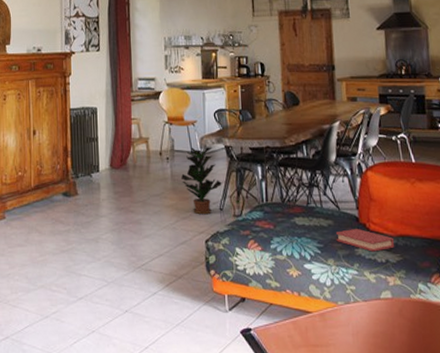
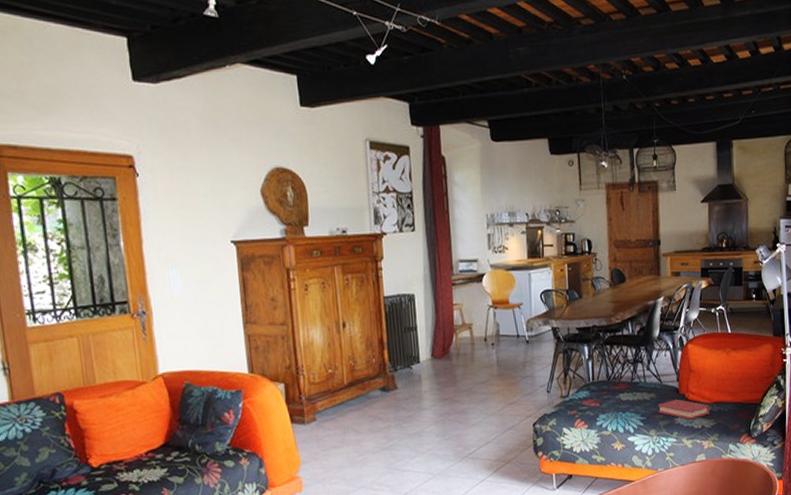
potted plant: present [180,147,222,215] -> none [507,329,549,399]

